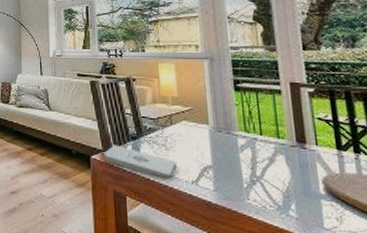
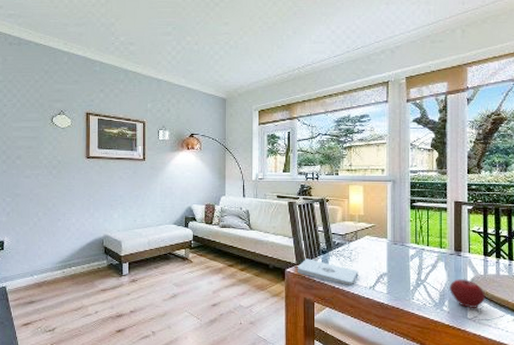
apple: none [294,176,347,217] -> present [449,278,486,309]

